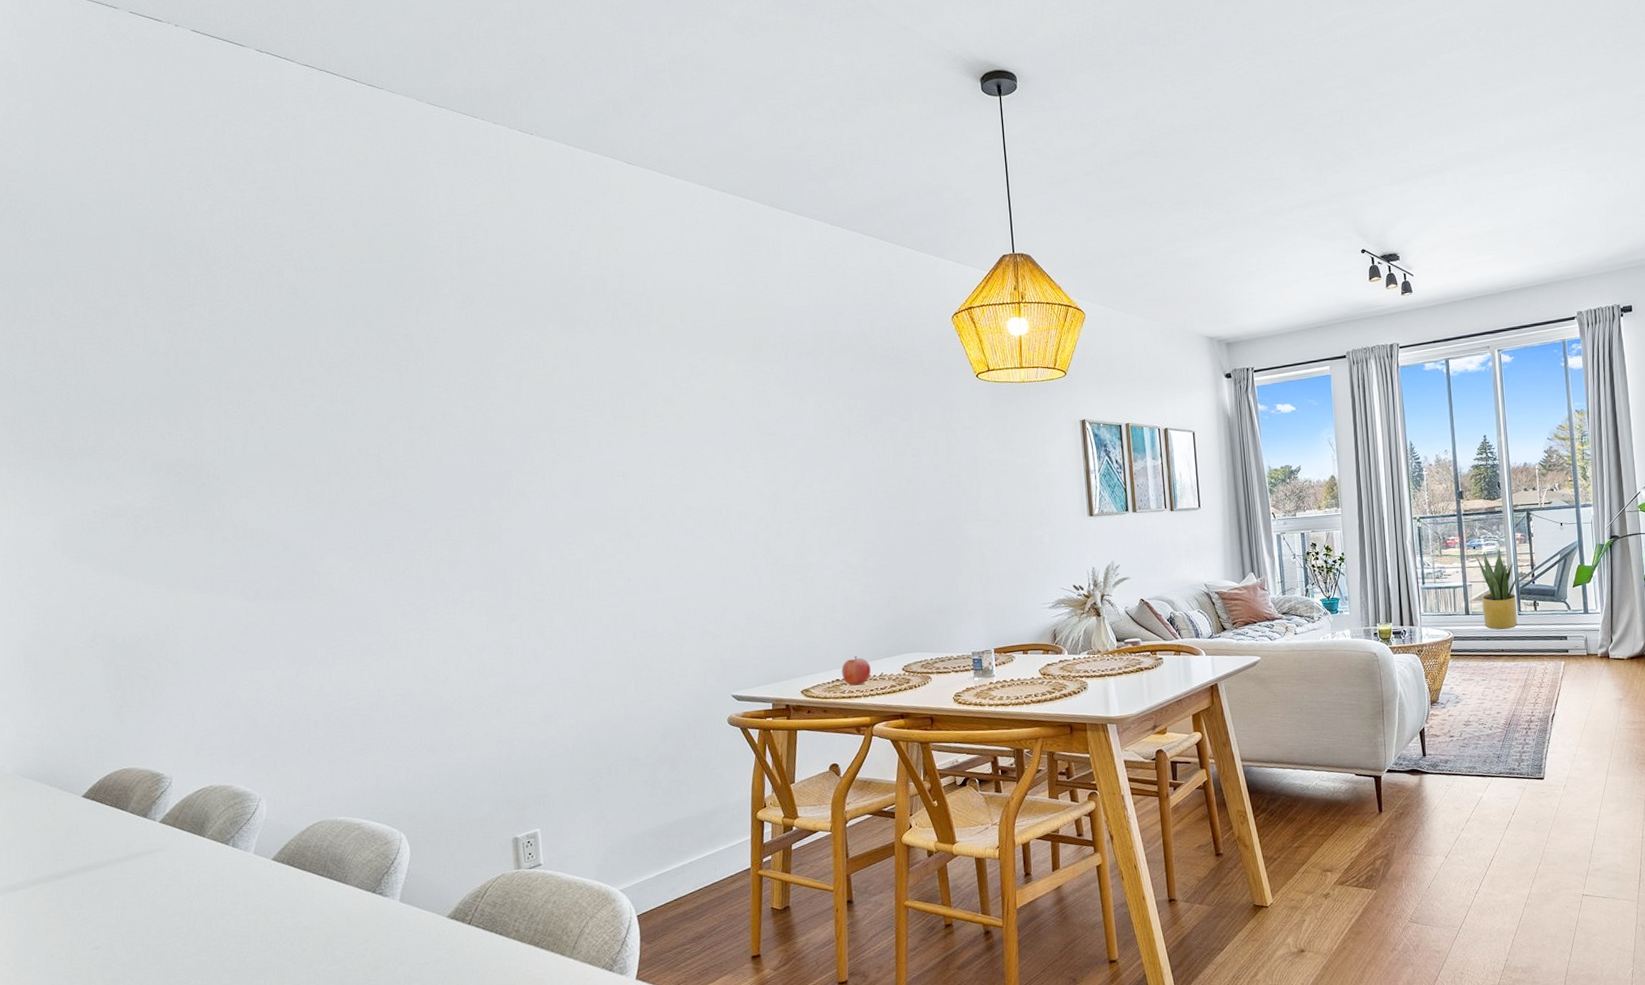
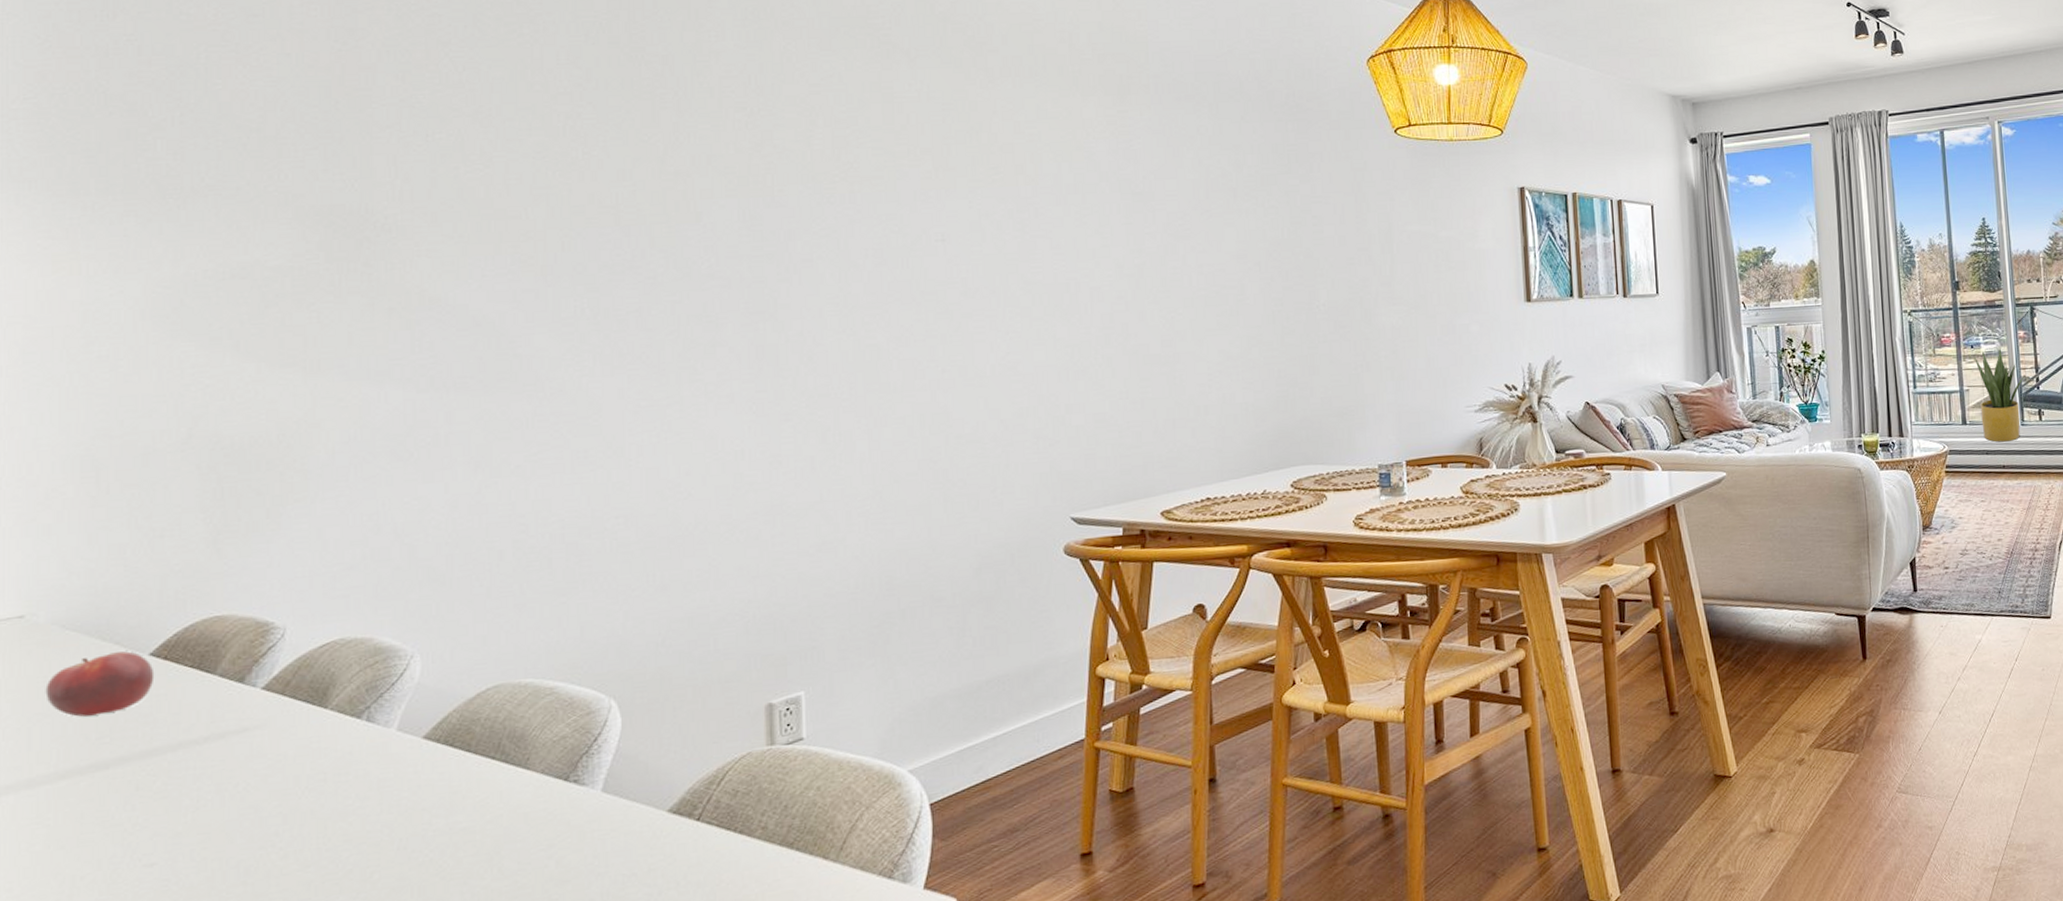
fruit: none [16,794,87,841] -> present [45,651,155,717]
fruit: present [841,656,871,686] -> none [1214,468,1251,506]

